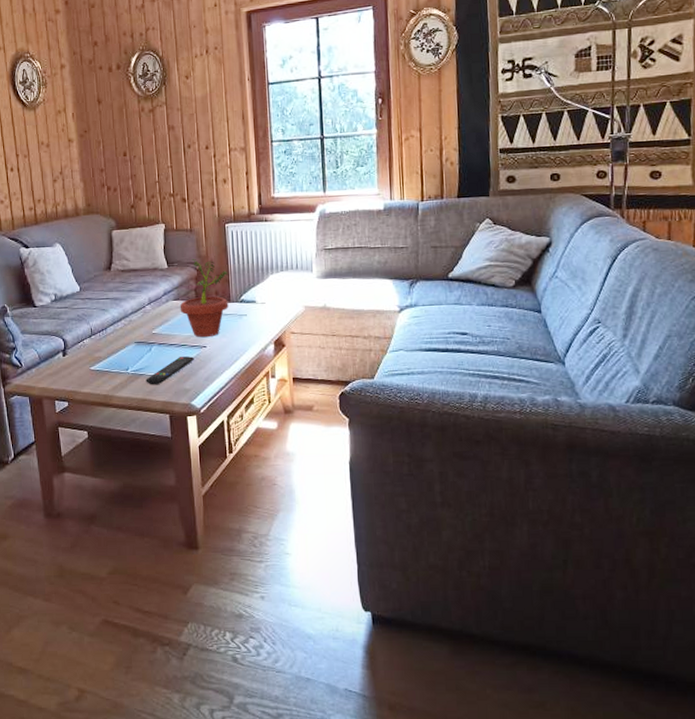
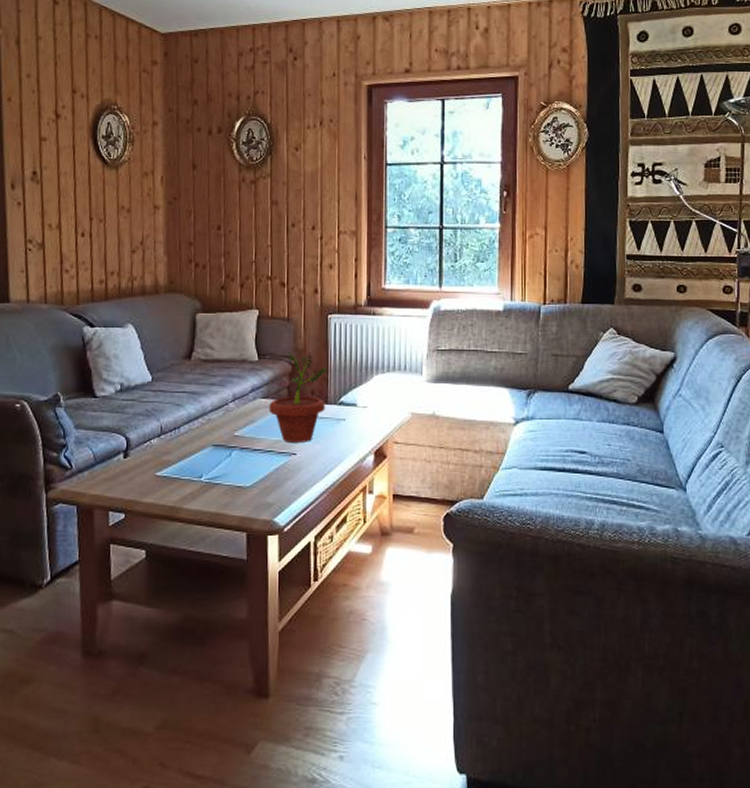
remote control: present [146,356,194,385] -> none [222,465,281,497]

